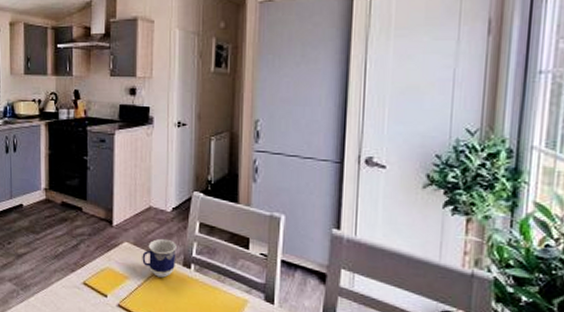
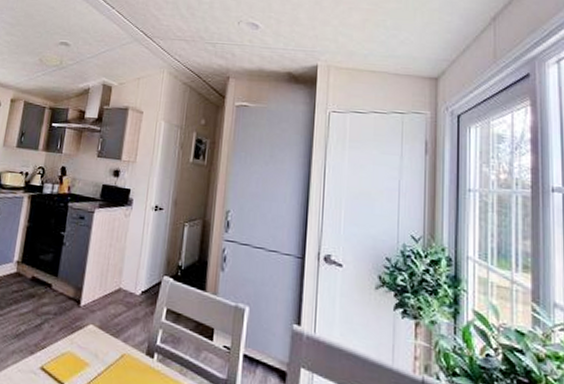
cup: present [142,238,177,278] -> none [105,323,142,367]

